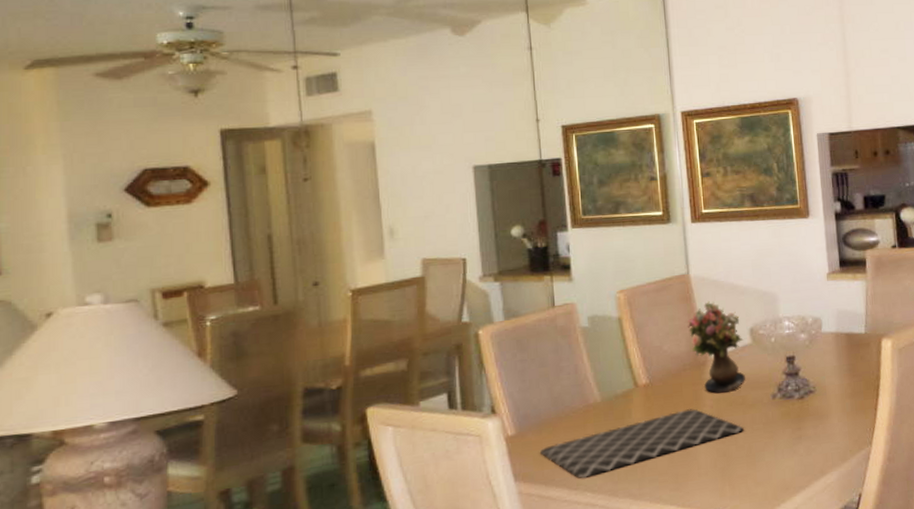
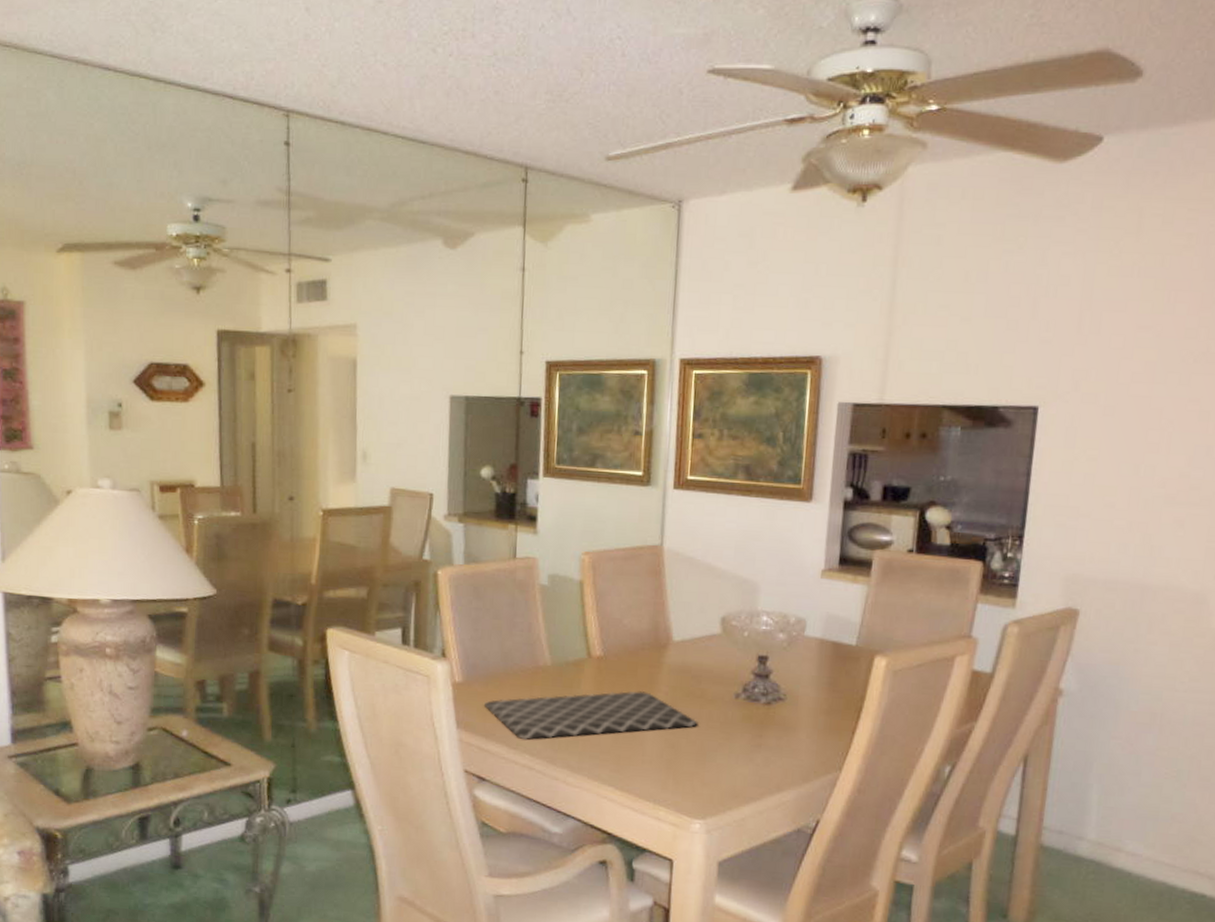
bouquet: present [687,300,745,394] -> none [652,578,713,681]

